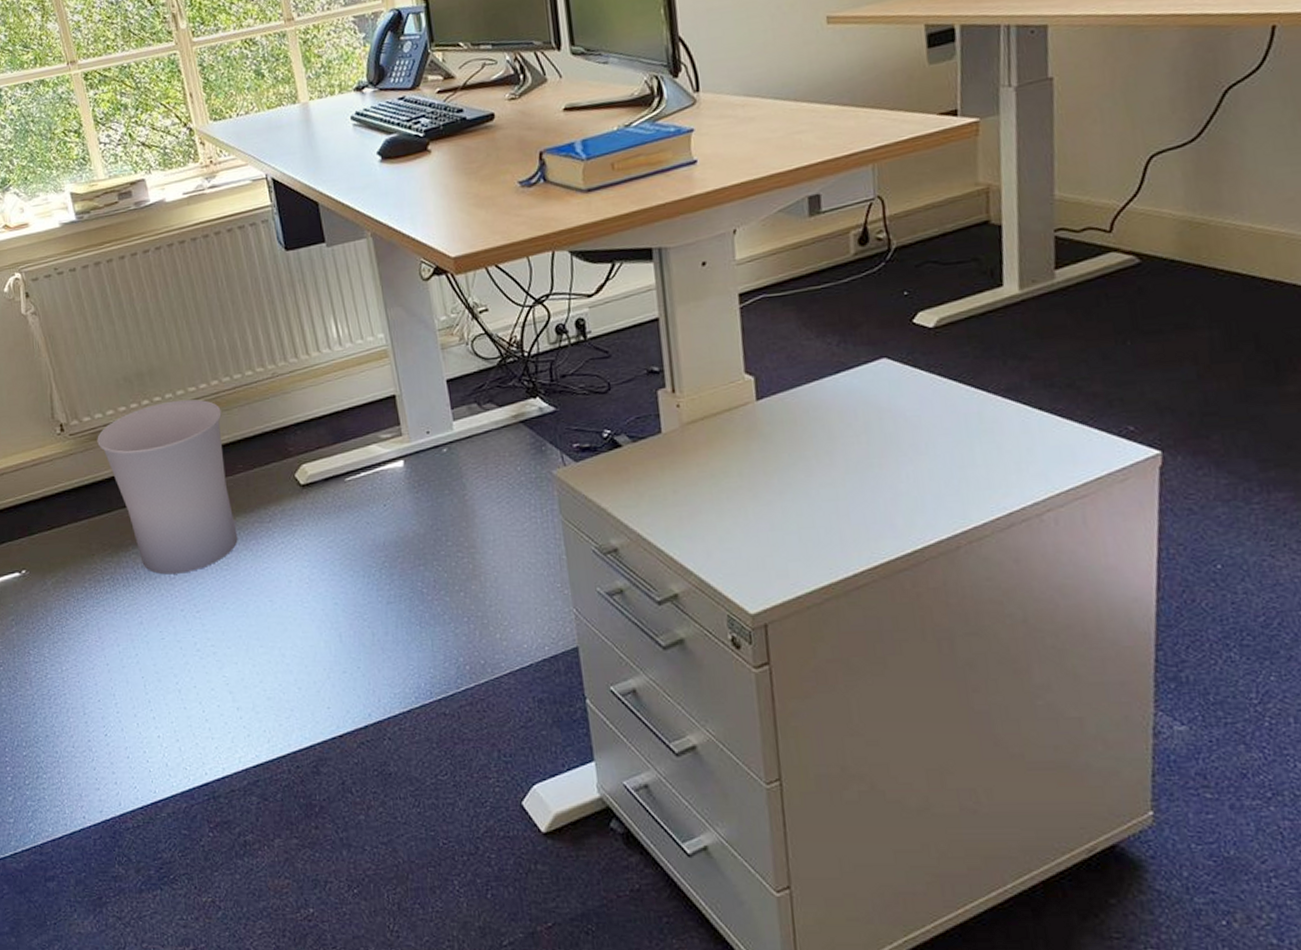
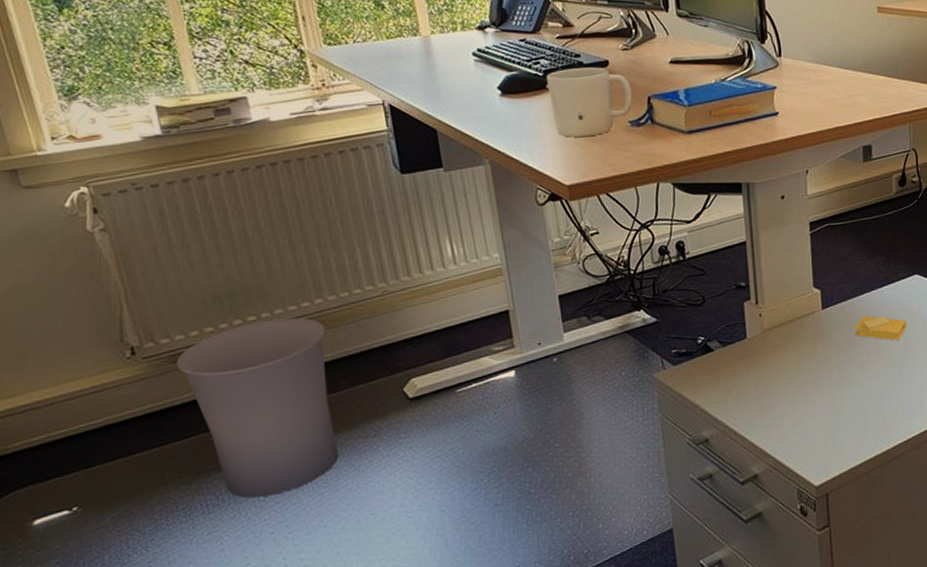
mug: none [427,121,523,204] -> present [546,67,633,137]
sticky notes: none [799,409,872,442] -> present [854,315,908,341]

